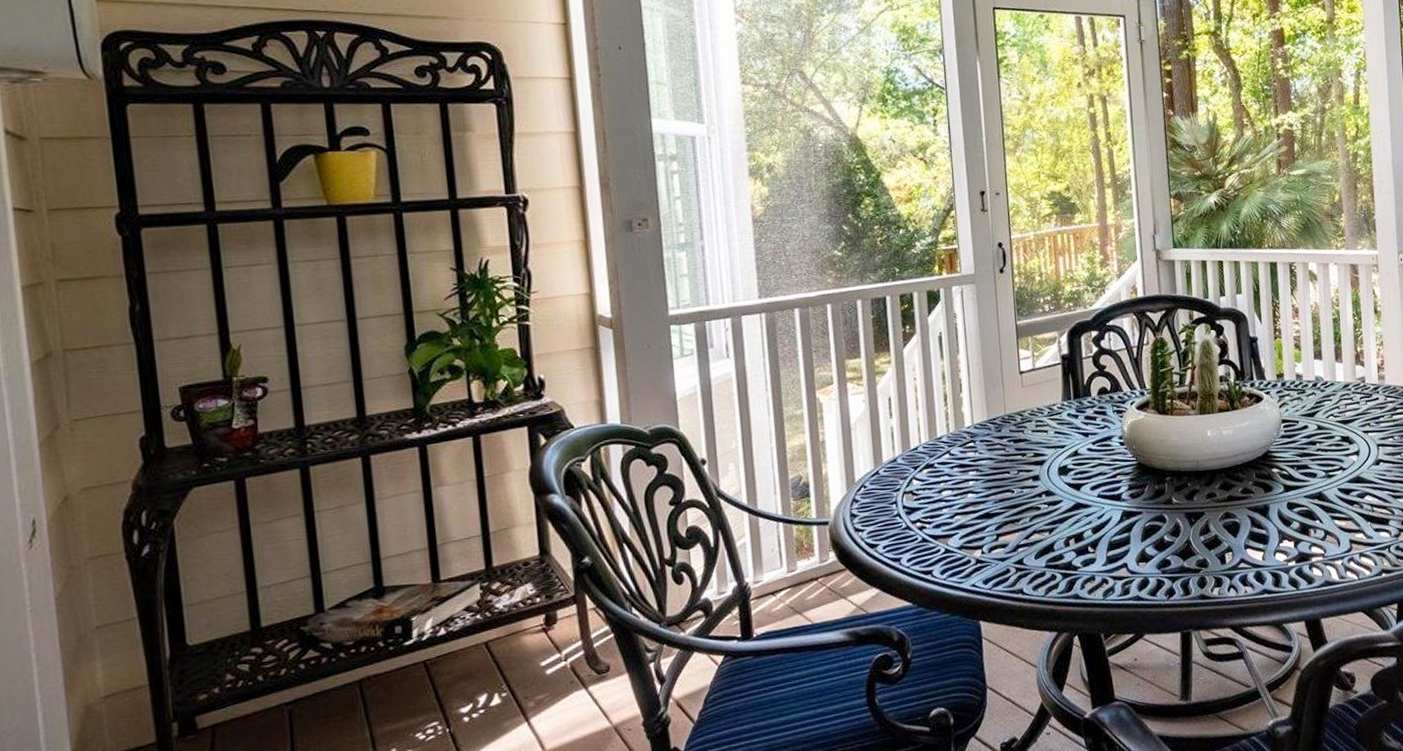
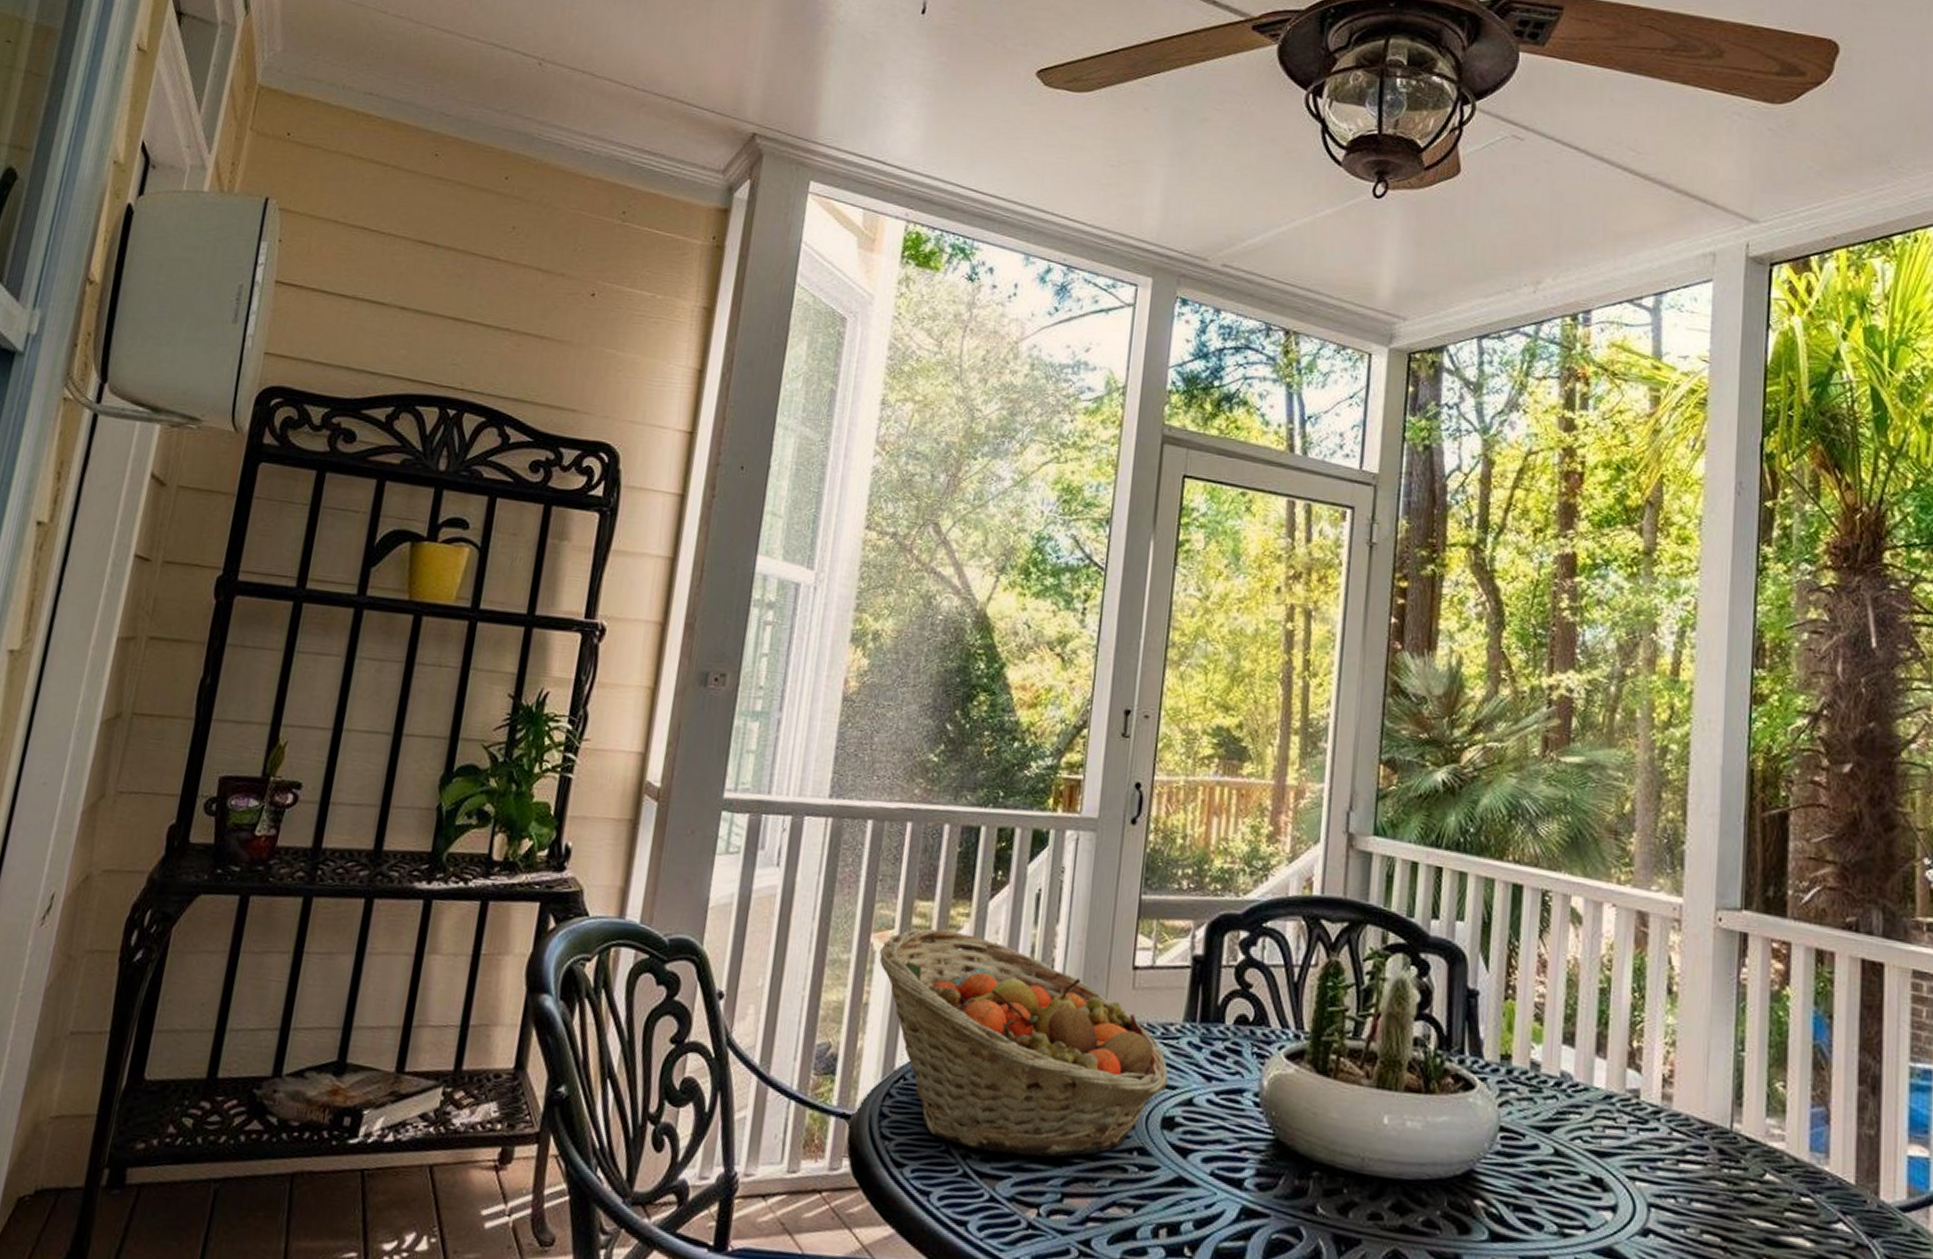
fruit basket: none [826,375,1058,522] -> present [879,928,1168,1157]

